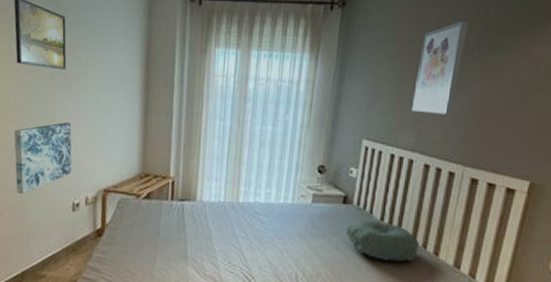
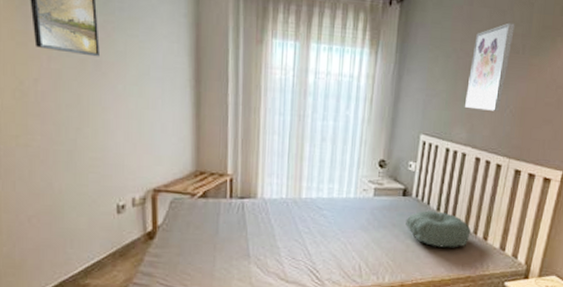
wall art: present [13,122,72,194] -> none [37,116,114,197]

